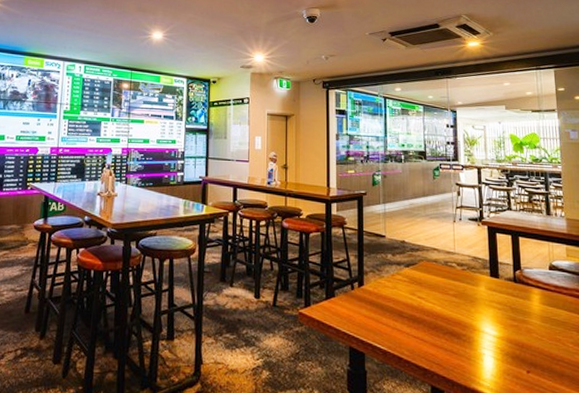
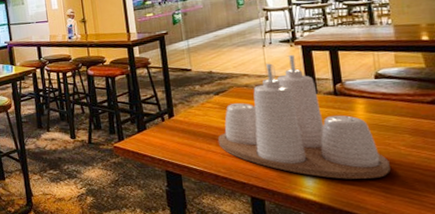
condiment set: none [404,235,560,376] -> present [217,55,390,179]

